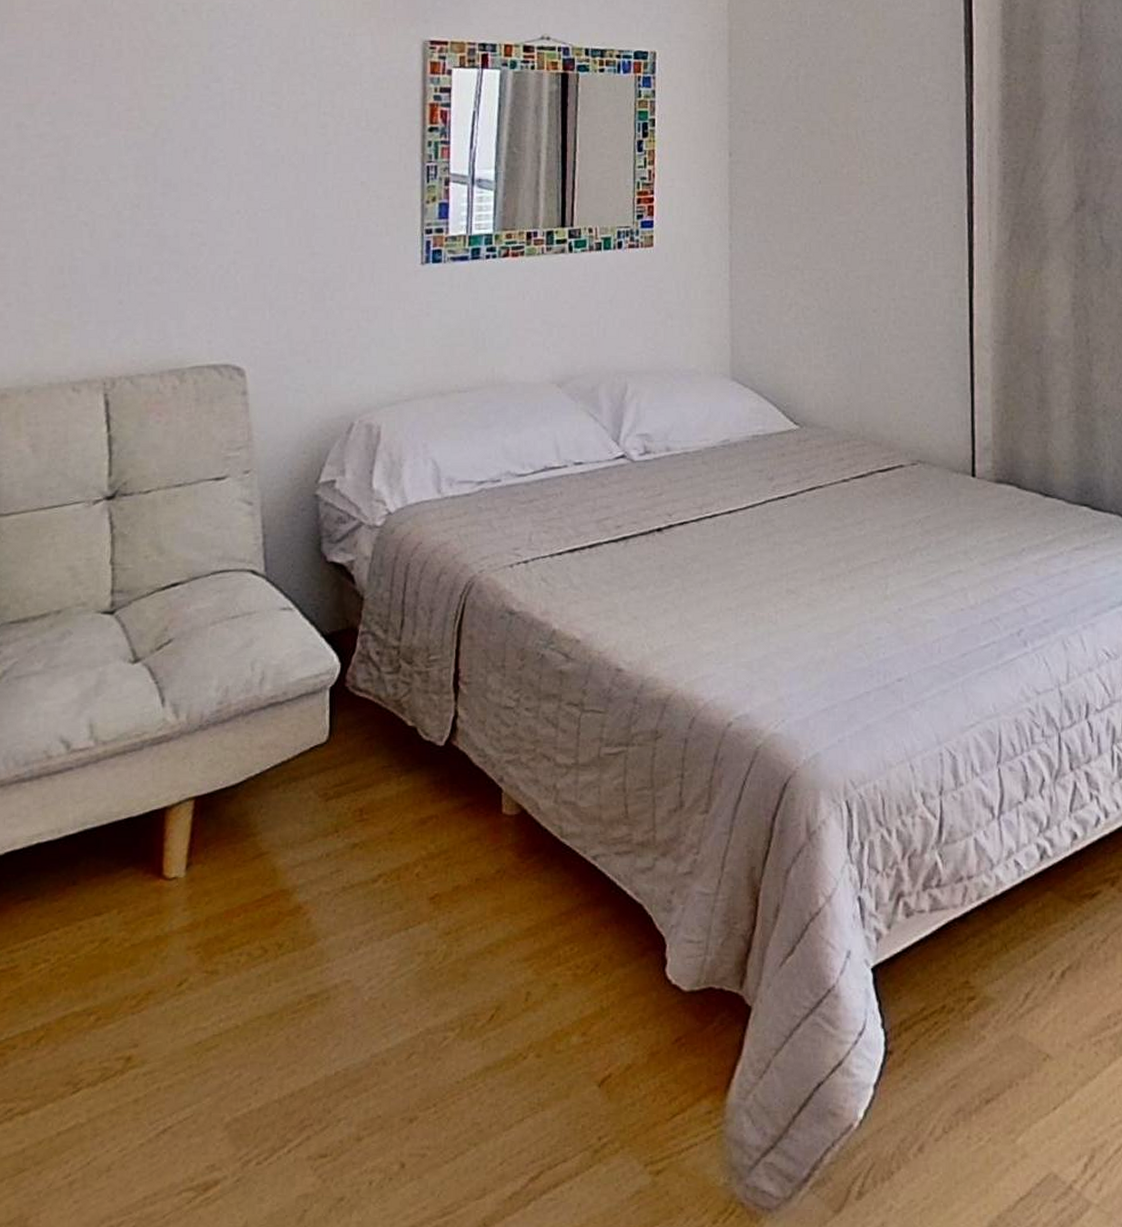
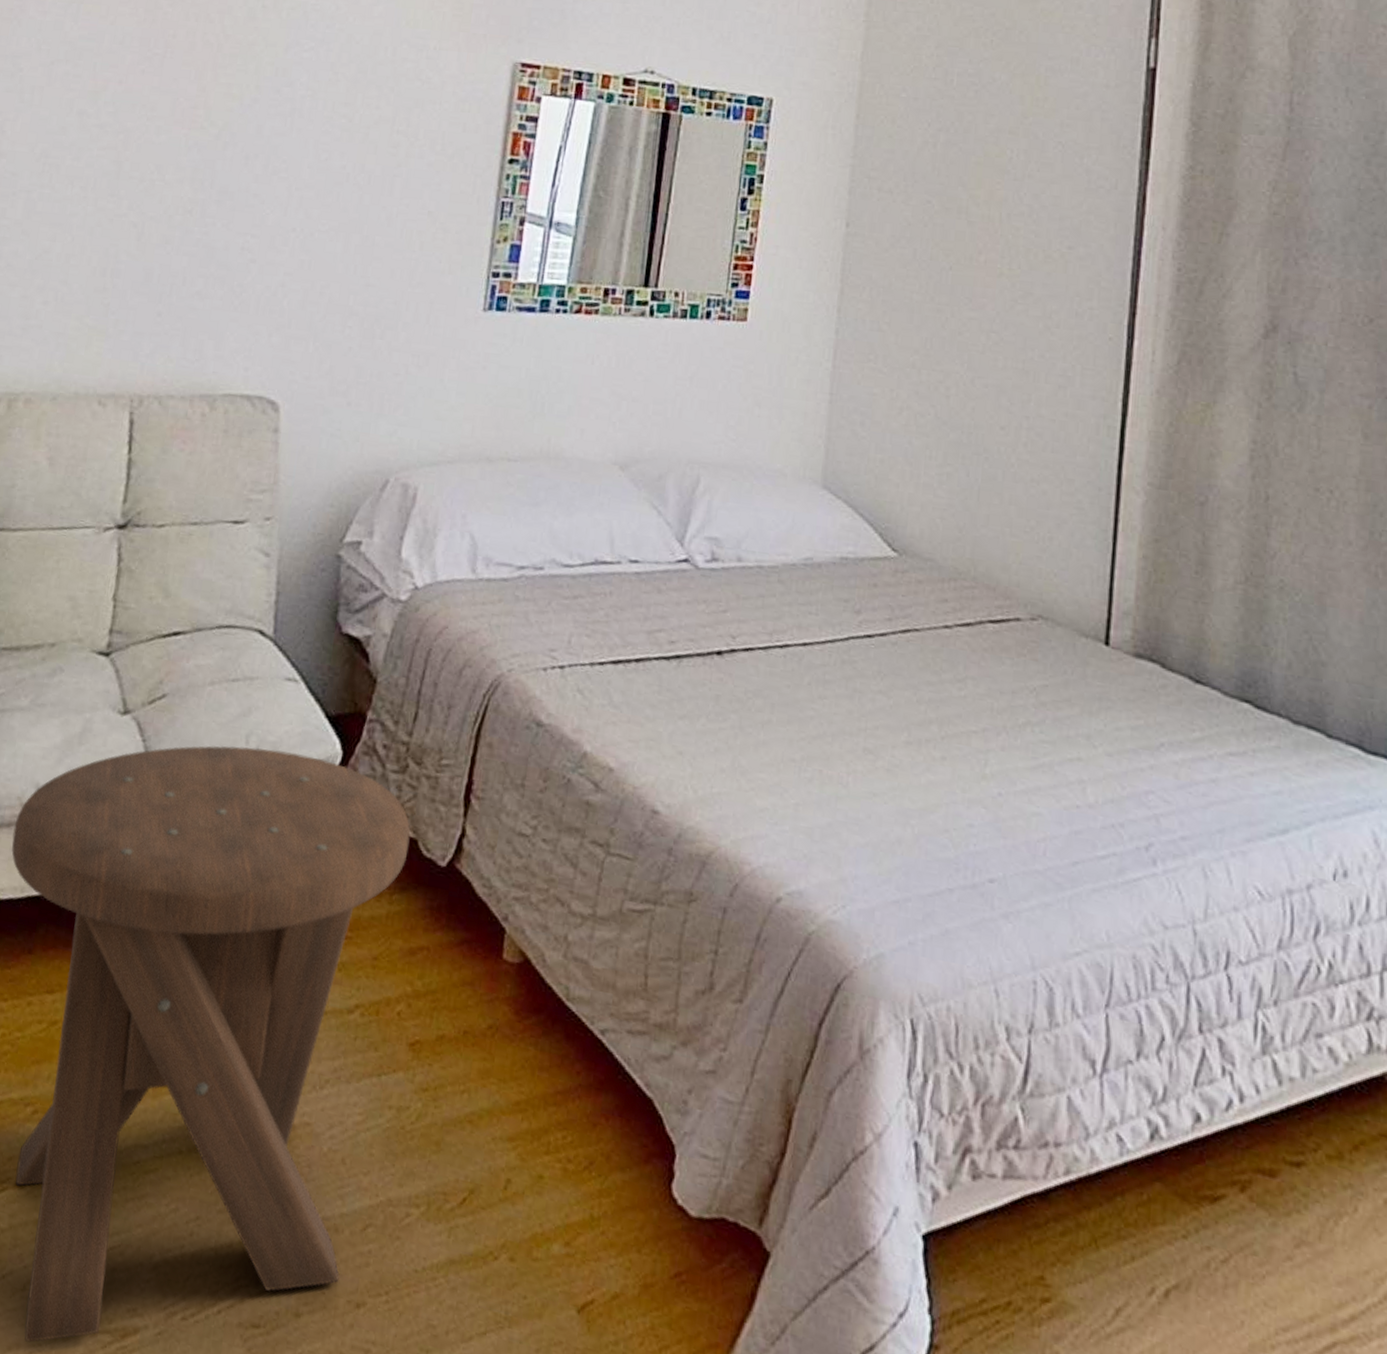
music stool: none [43,671,410,1213] -> present [11,745,410,1343]

